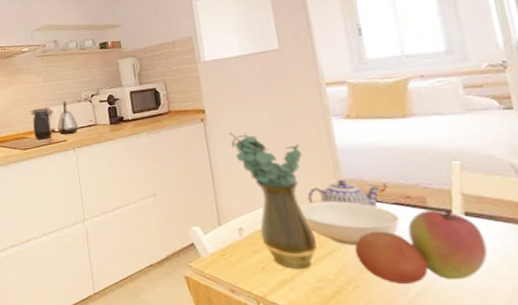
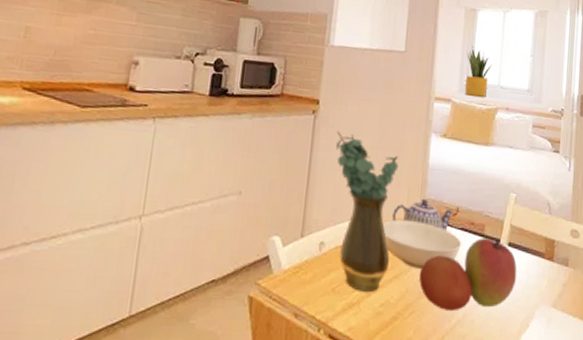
jar: present [31,107,53,140] -> none [103,54,137,99]
kettle: present [57,101,78,135] -> none [138,53,168,98]
planter: none [352,25,390,73] -> present [464,49,492,97]

